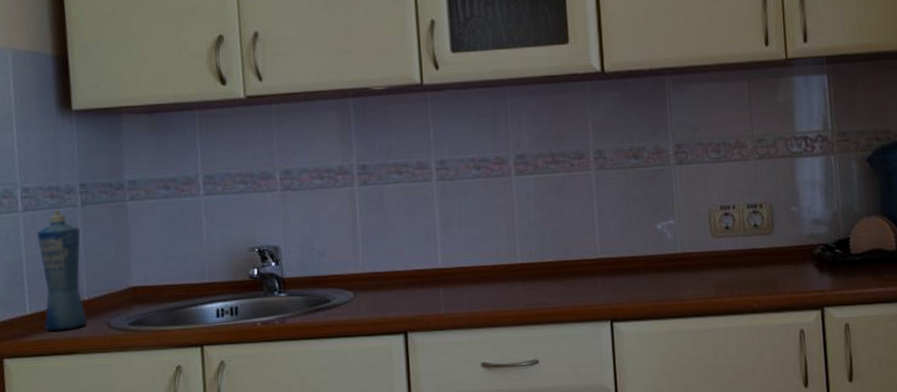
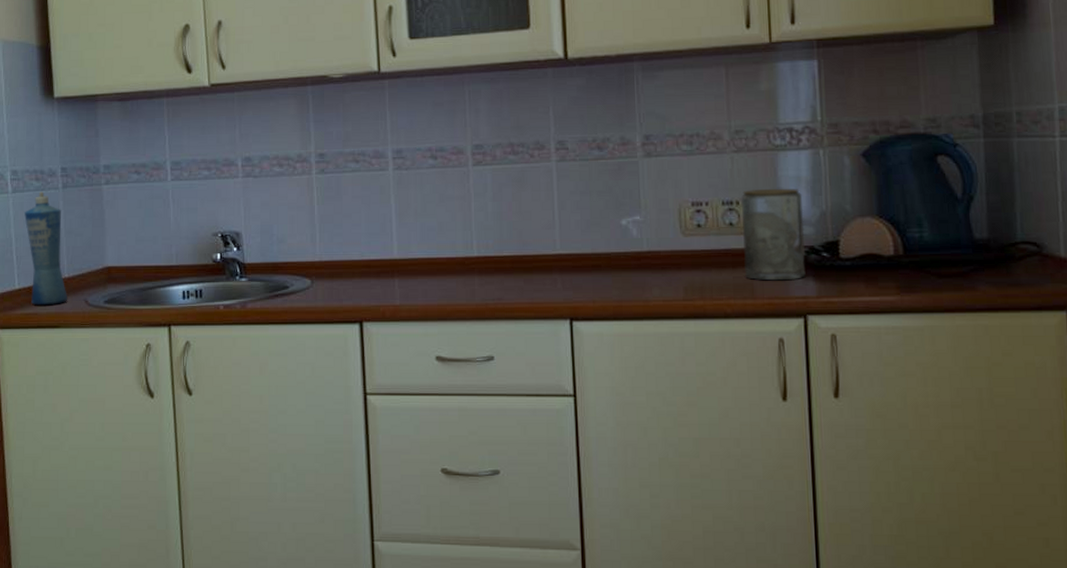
jar: none [764,191,822,277] -> present [741,188,806,281]

